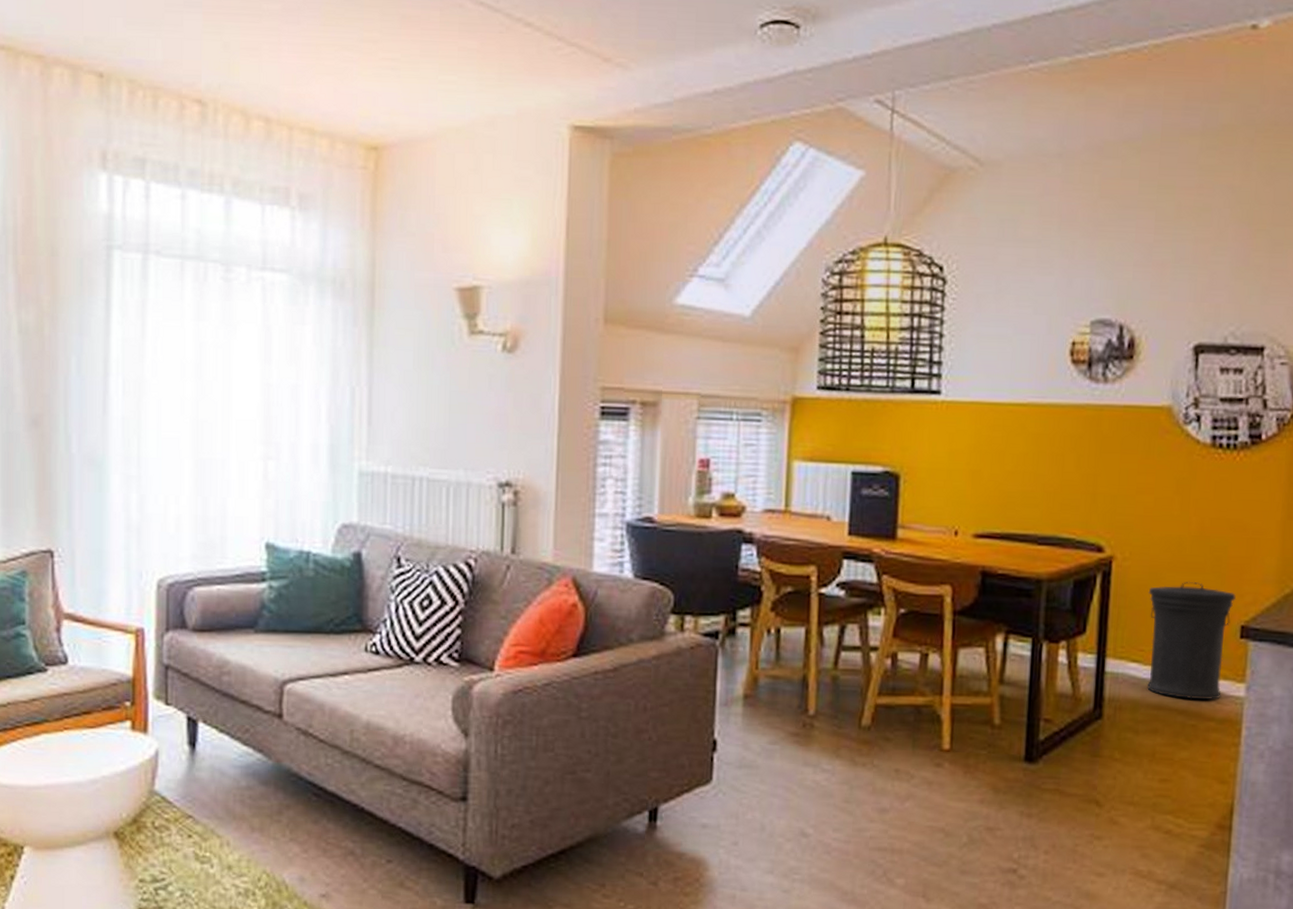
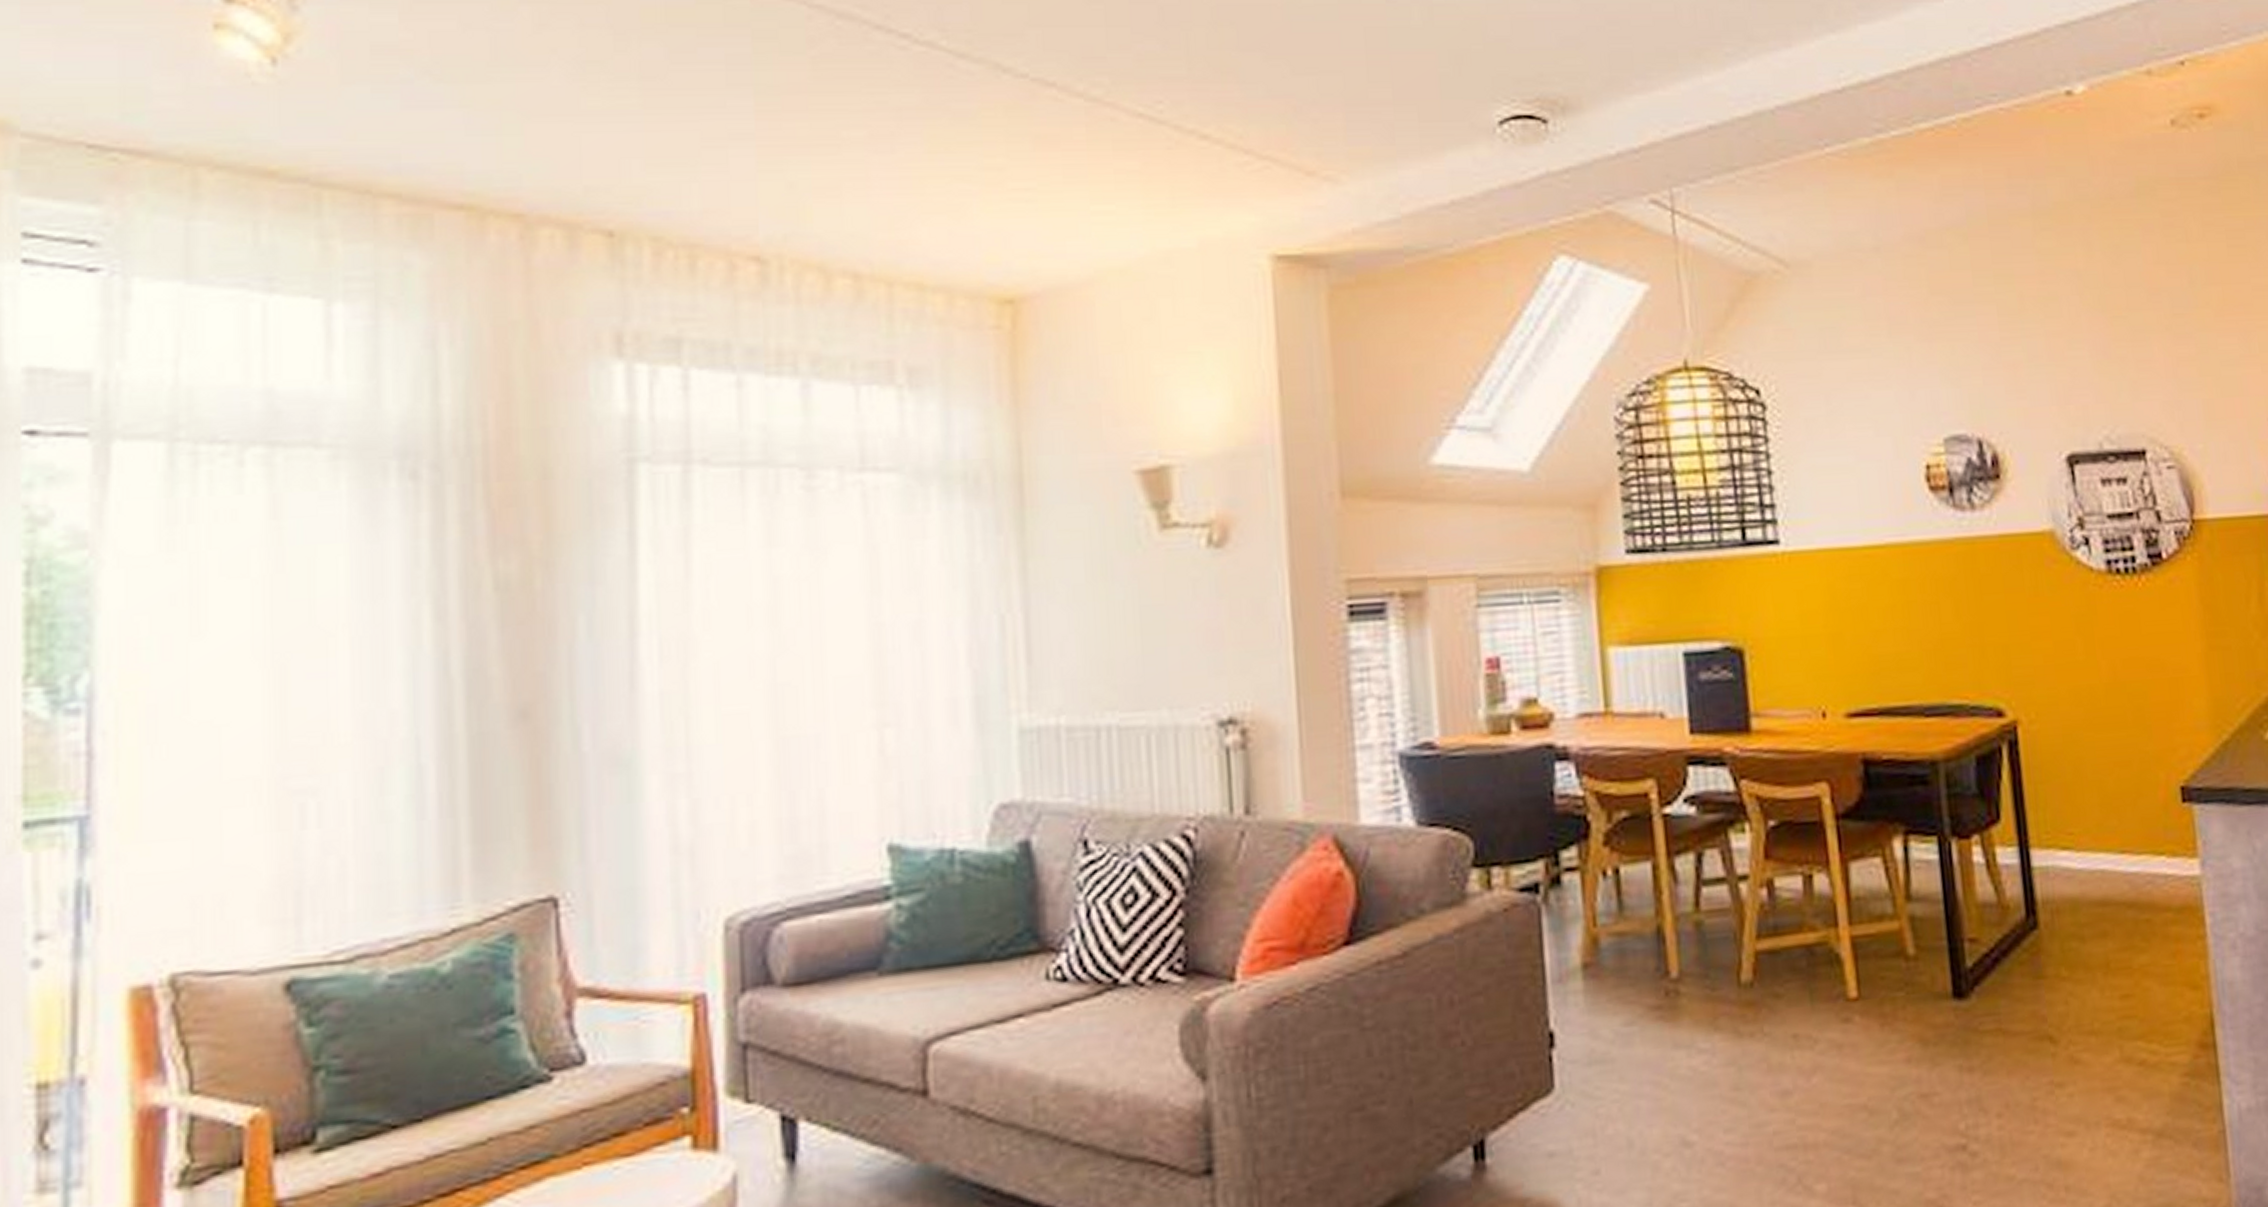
trash can: present [1147,582,1236,700] -> none [2066,740,2174,888]

